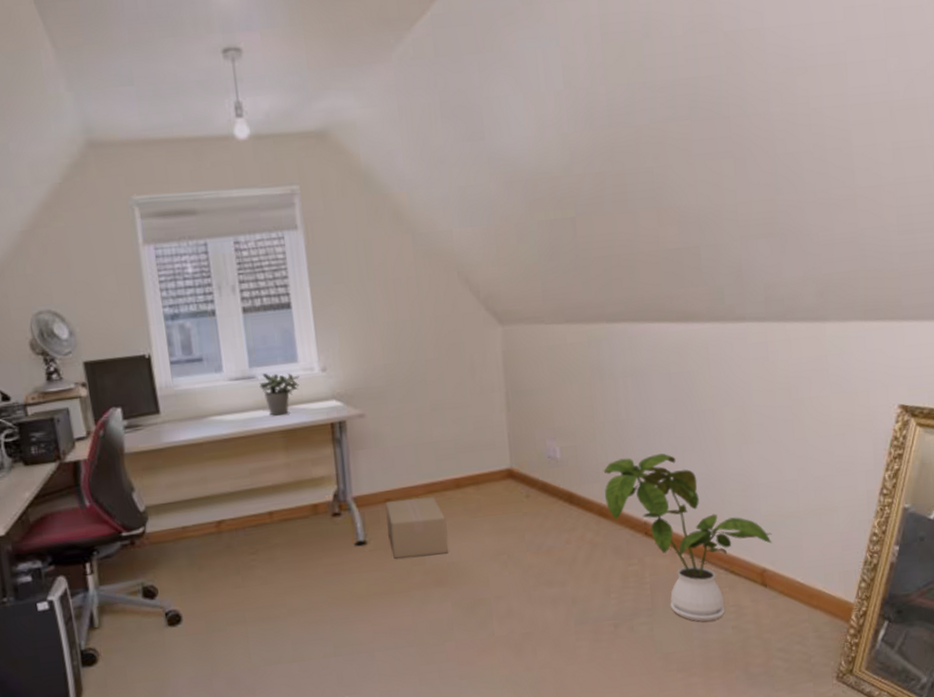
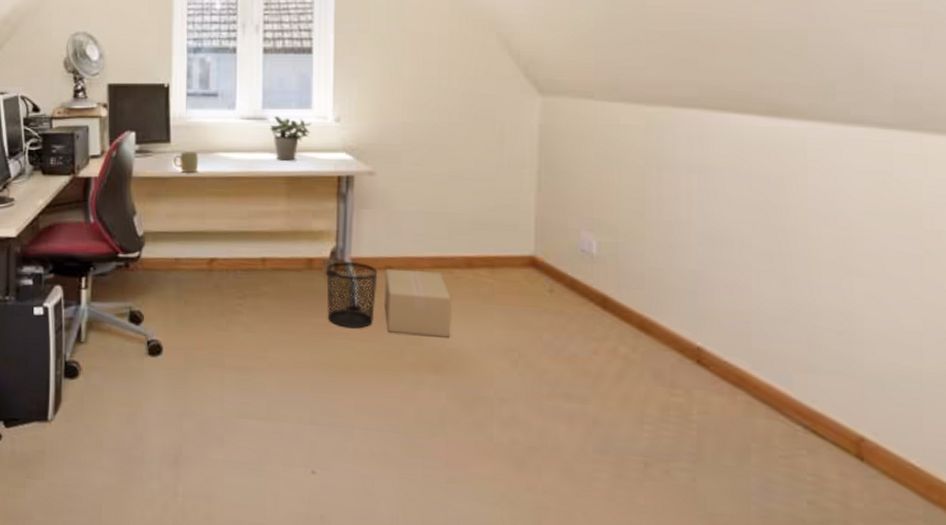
mug: none [166,419,193,442] -> present [174,152,199,174]
waste bin: none [331,500,380,562] -> present [326,260,378,329]
house plant: present [603,453,773,622] -> none [648,267,879,488]

